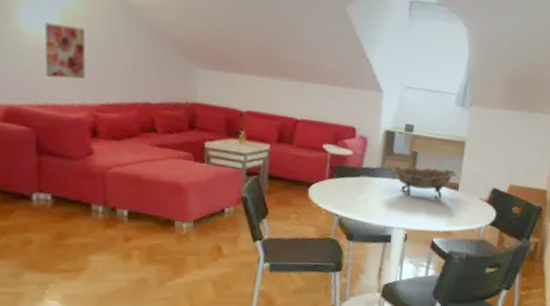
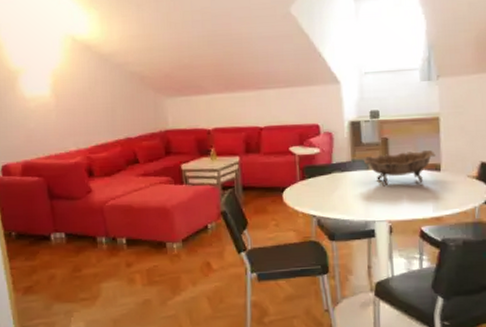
wall art: present [44,22,86,79] -> none [41,84,77,131]

